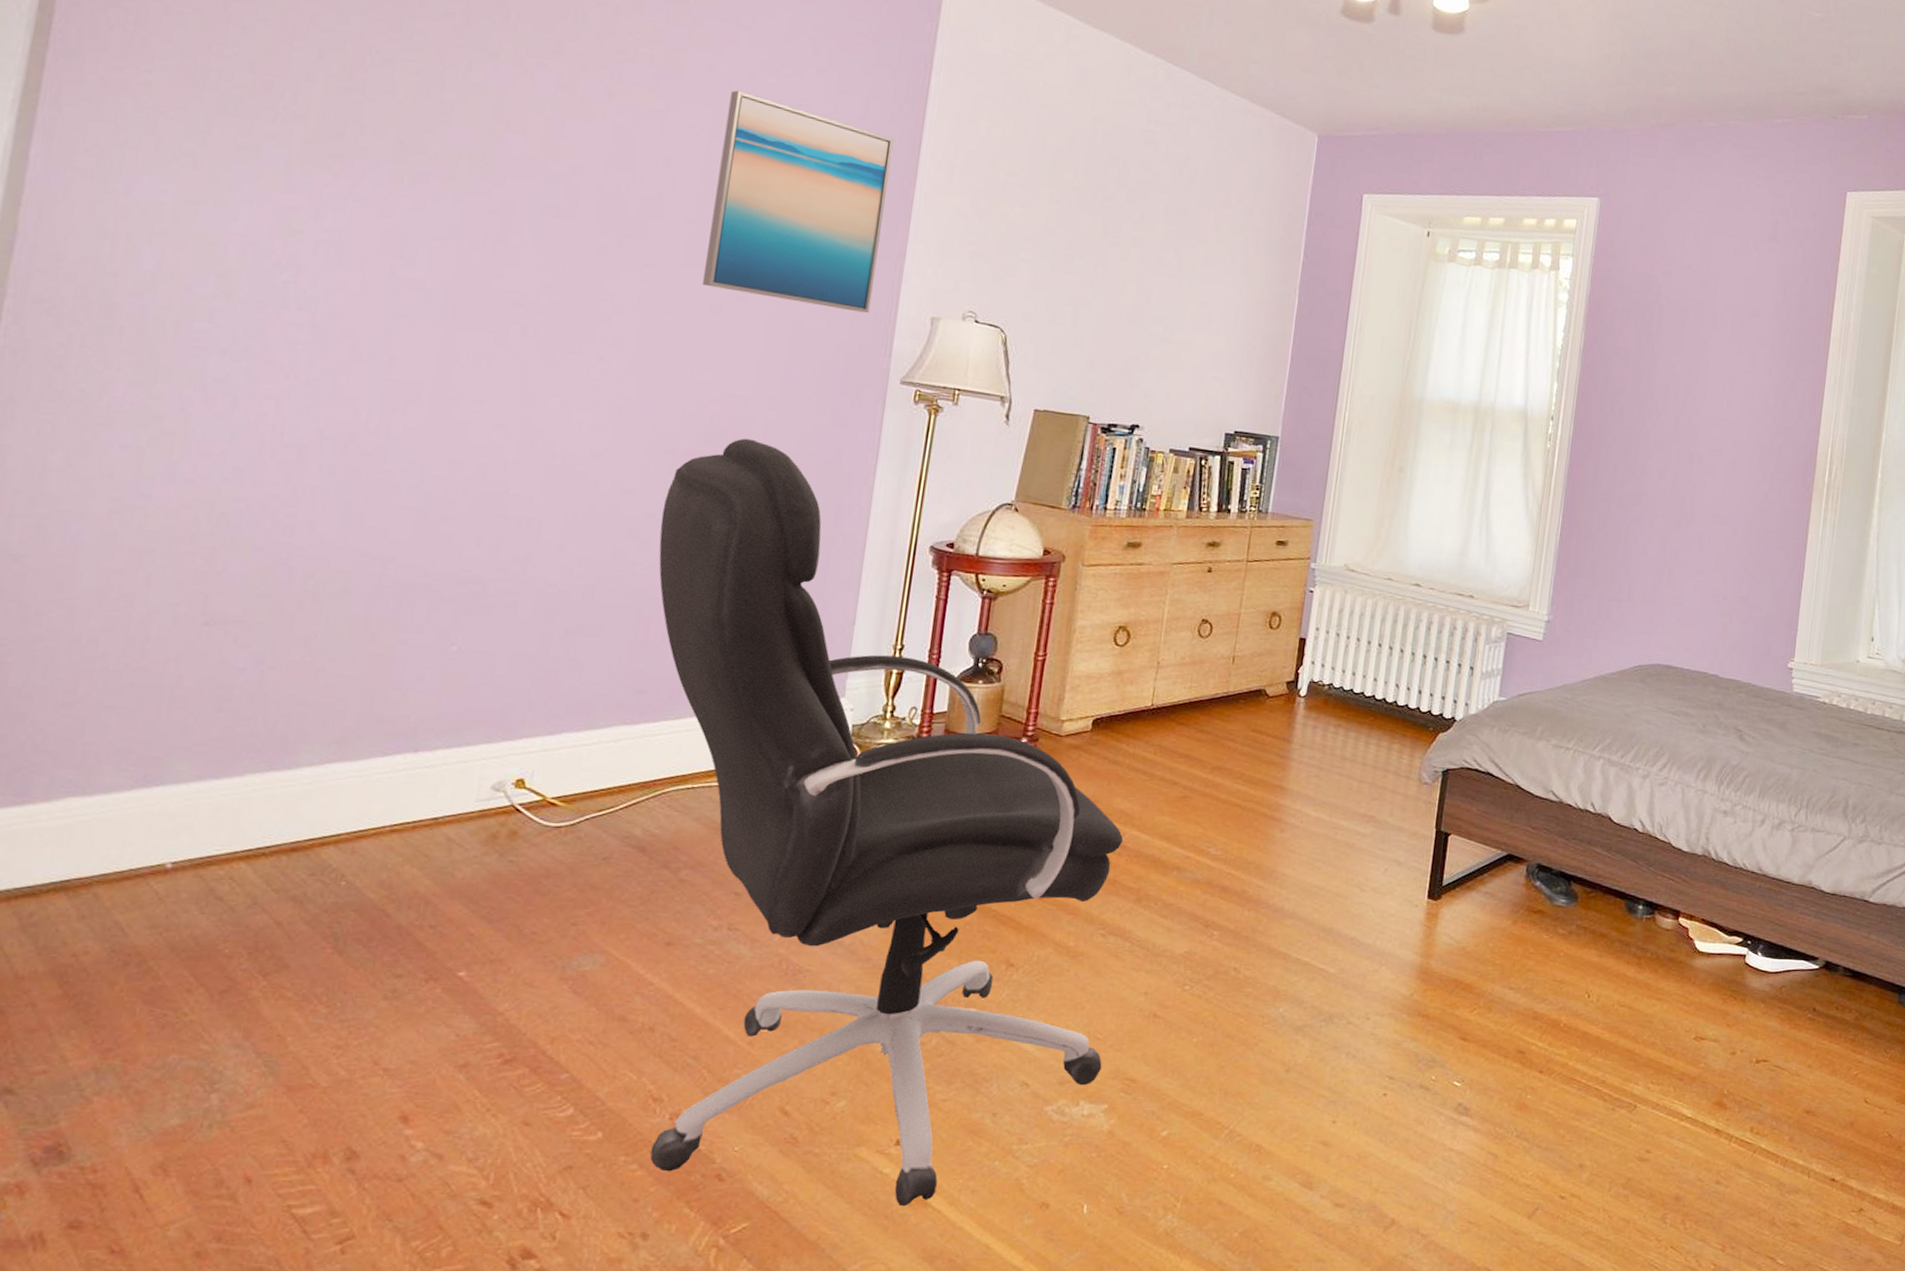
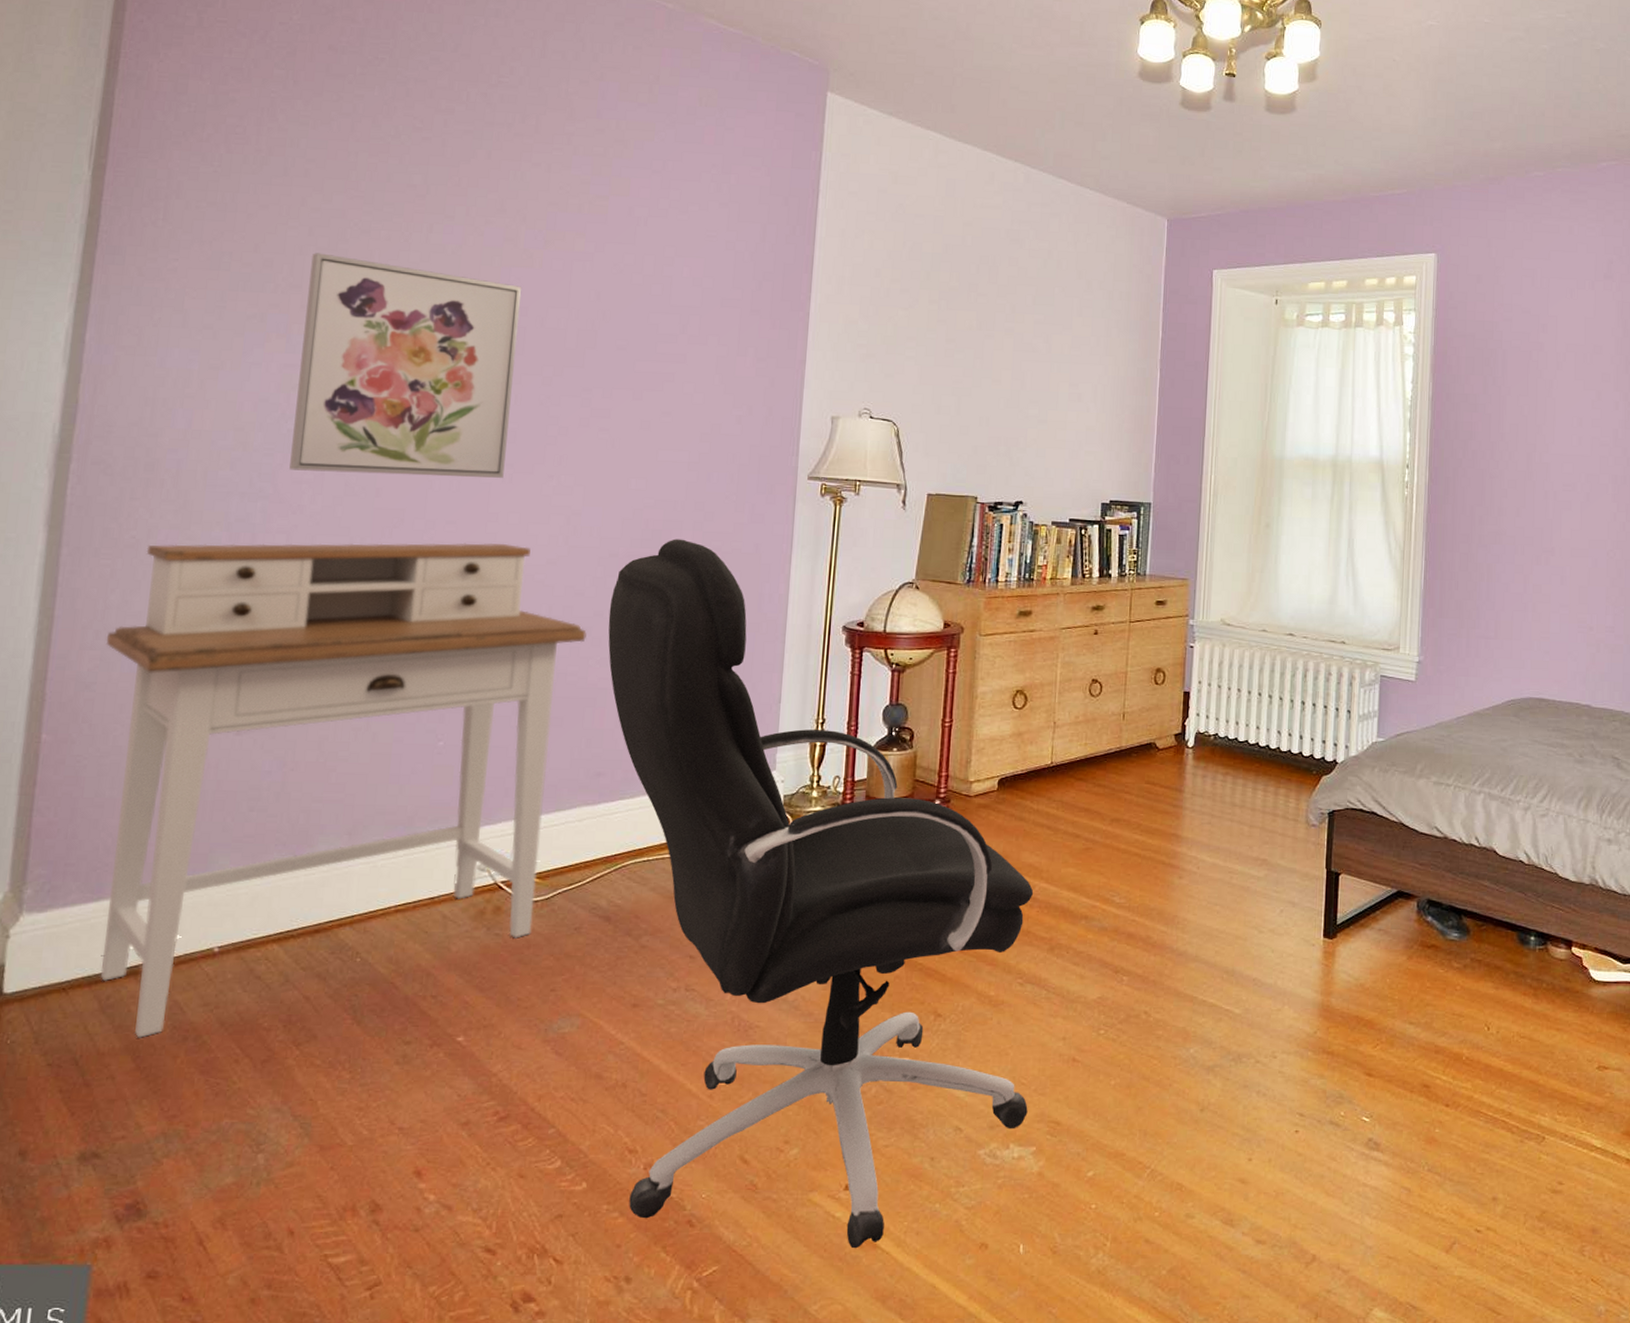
desk: none [21,402,634,962] -> present [100,543,587,1038]
wall art: none [283,80,578,356] -> present [289,253,522,478]
wall art: present [703,90,895,313] -> none [633,228,790,418]

